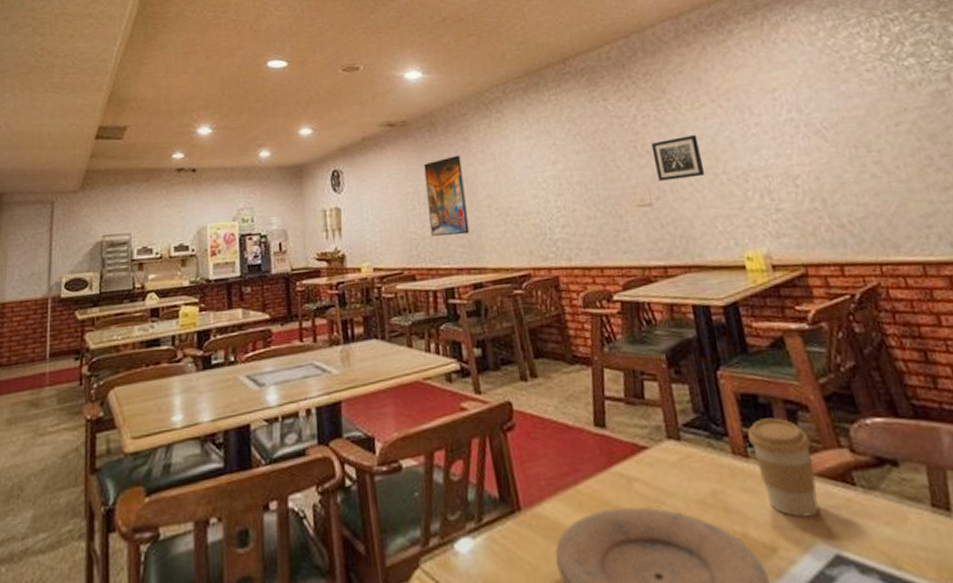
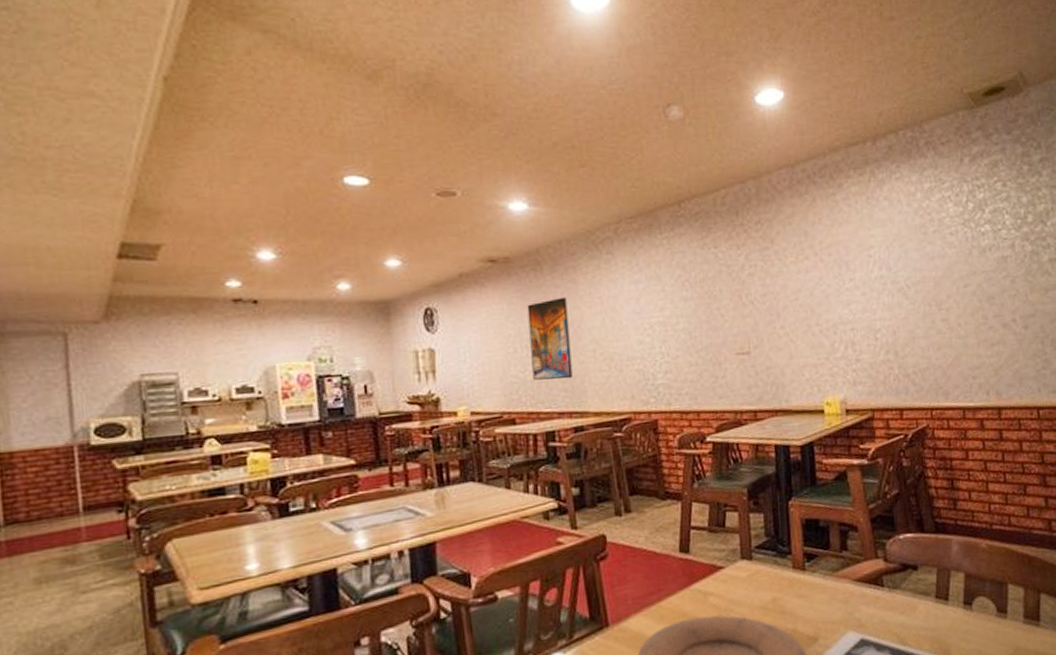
wall art: present [650,135,706,181] -> none [755,287,801,331]
coffee cup: present [747,418,819,518] -> none [806,537,855,614]

